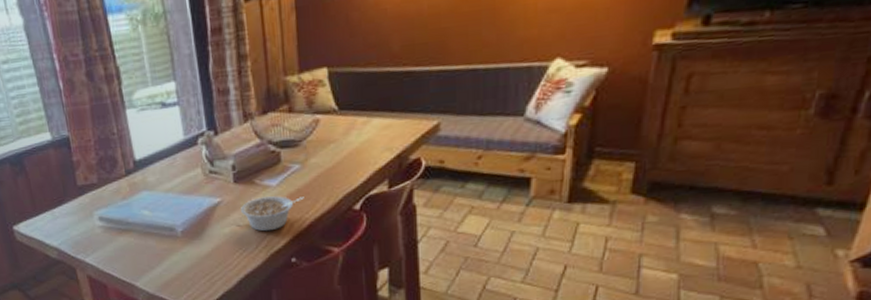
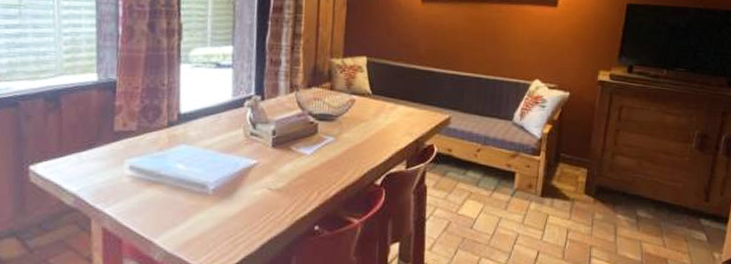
legume: present [241,196,304,232] -> none [274,164,334,198]

